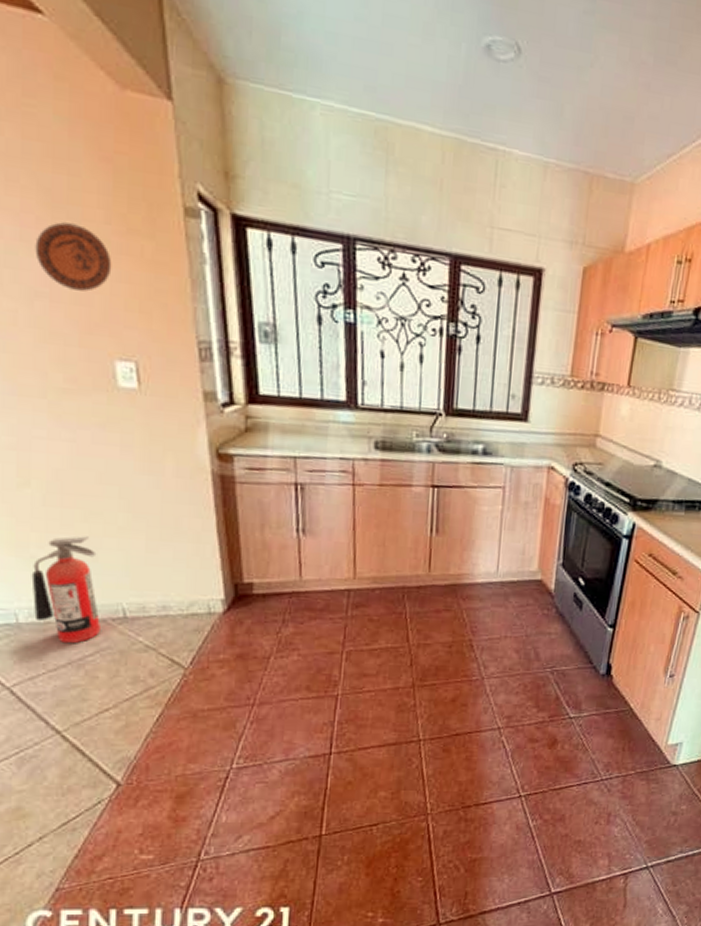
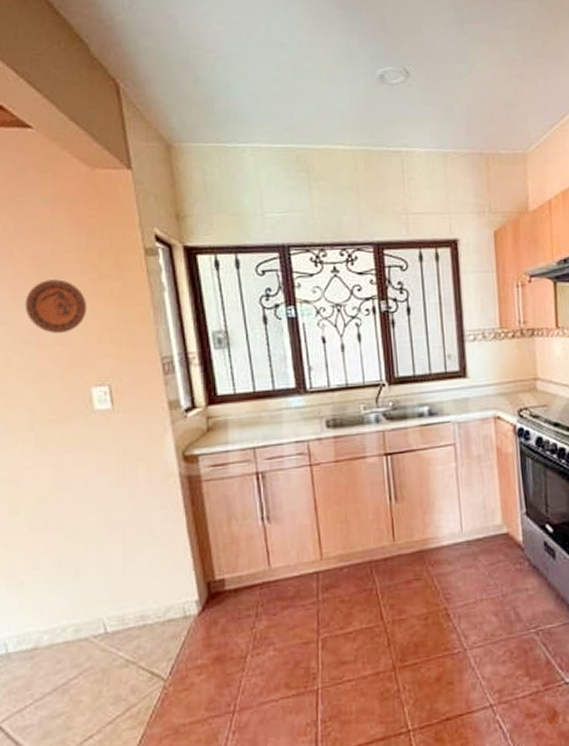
fire extinguisher: present [31,536,102,644] -> none [20,555,85,669]

